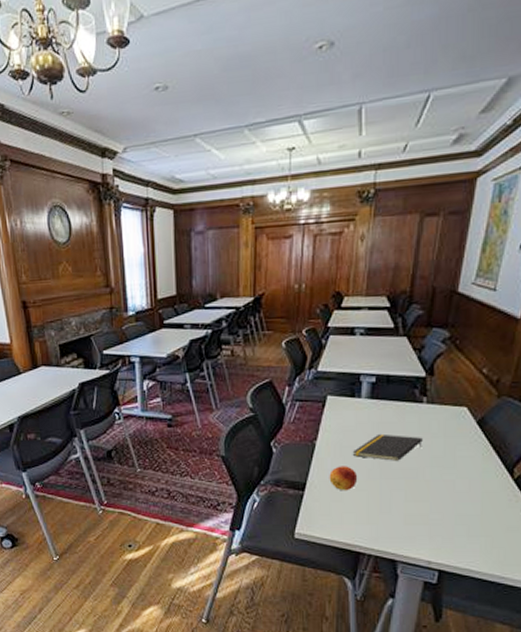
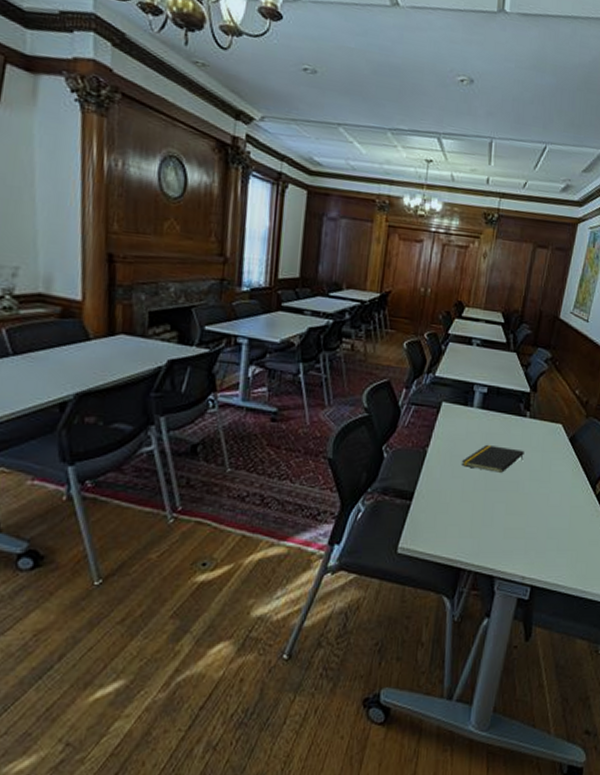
fruit: present [329,466,358,490] -> none [437,475,465,501]

